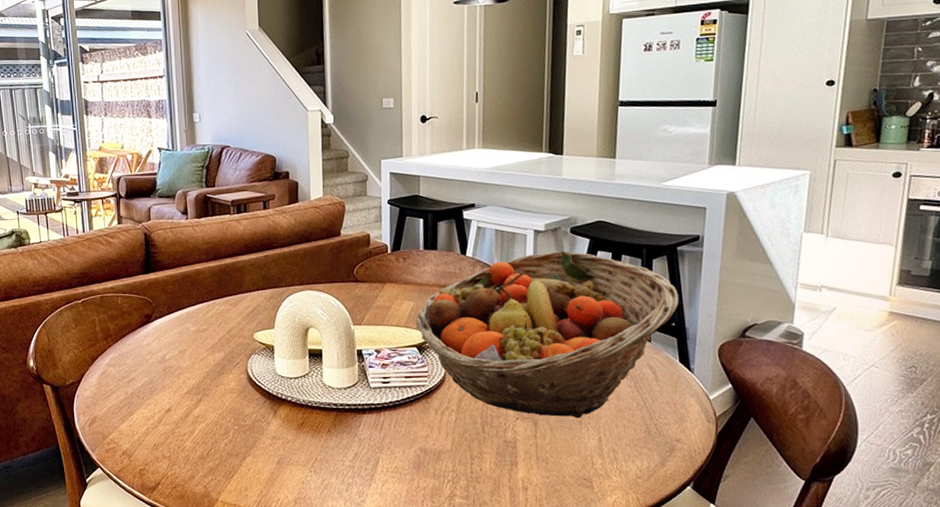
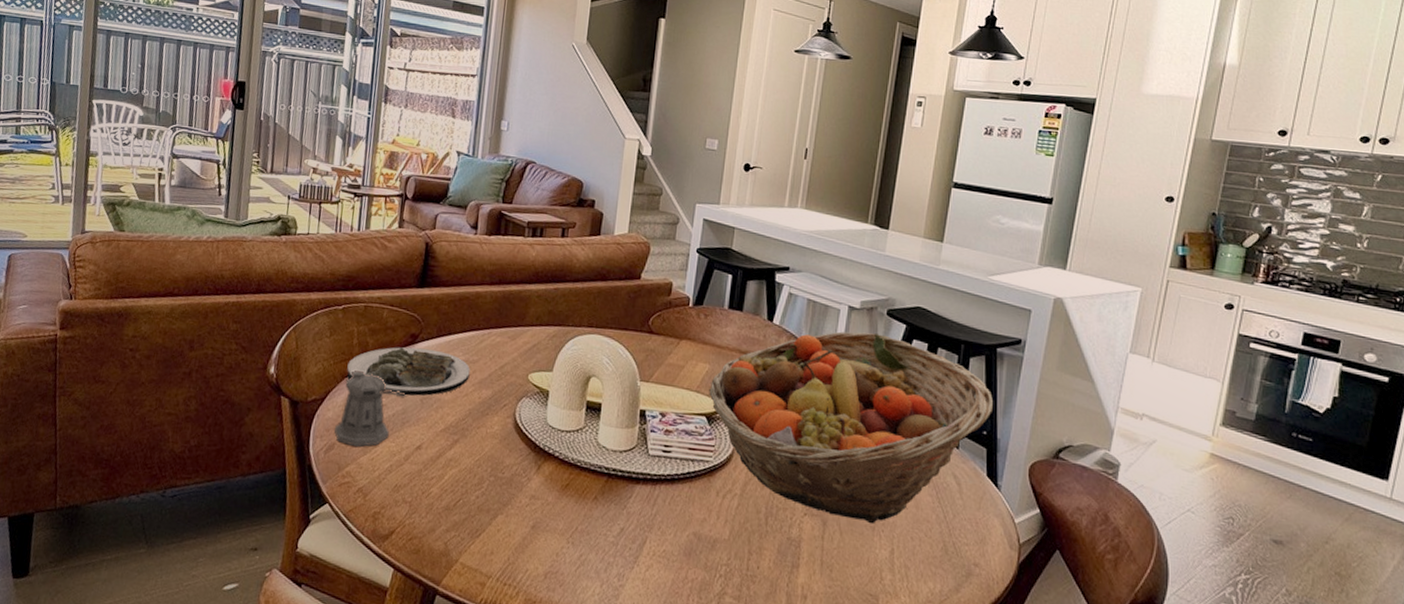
pepper shaker: none [94,352,150,418] -> present [334,370,406,448]
plate: none [95,325,202,369] -> present [347,347,470,396]

